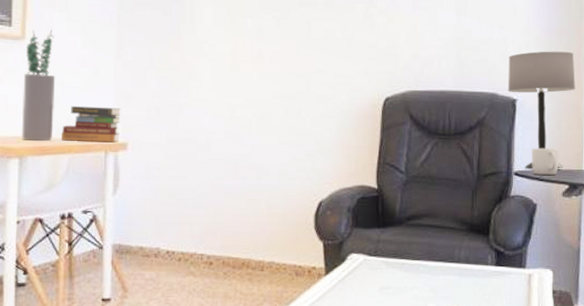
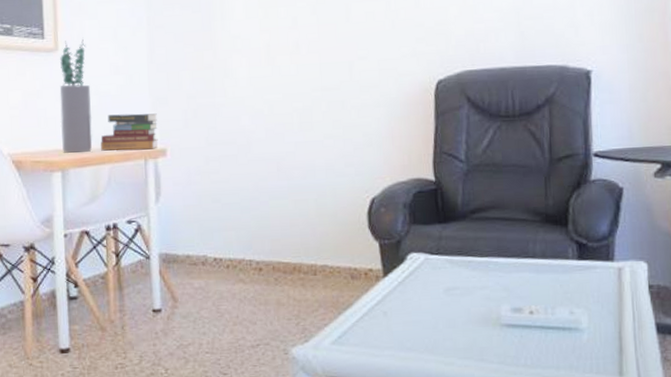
table lamp: present [508,51,575,169] -> none [578,10,662,149]
mug: present [531,147,559,175] -> none [612,123,647,154]

